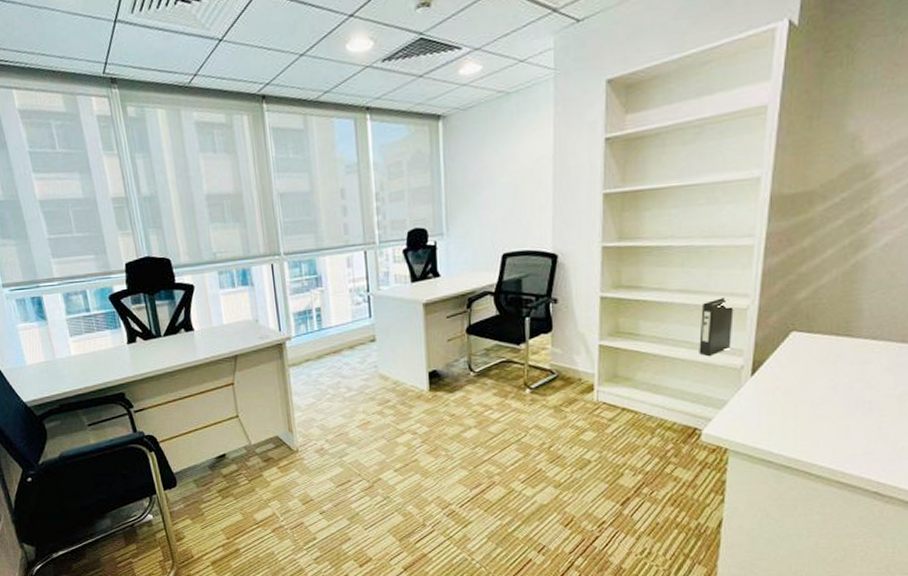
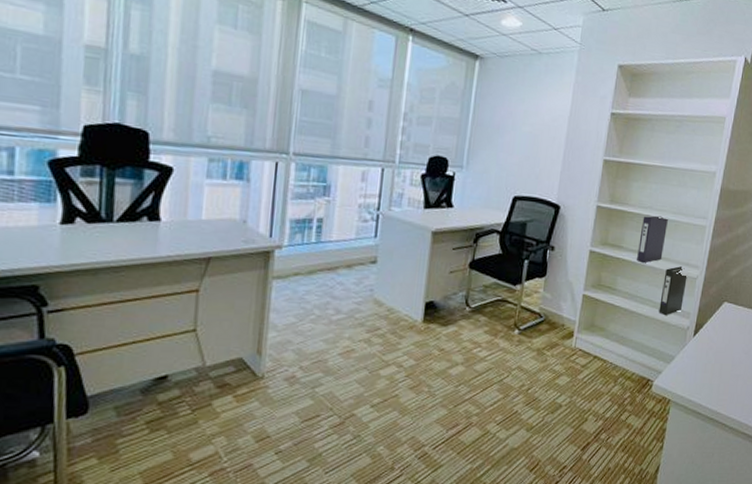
binder: none [662,244,698,301] -> present [637,215,668,263]

